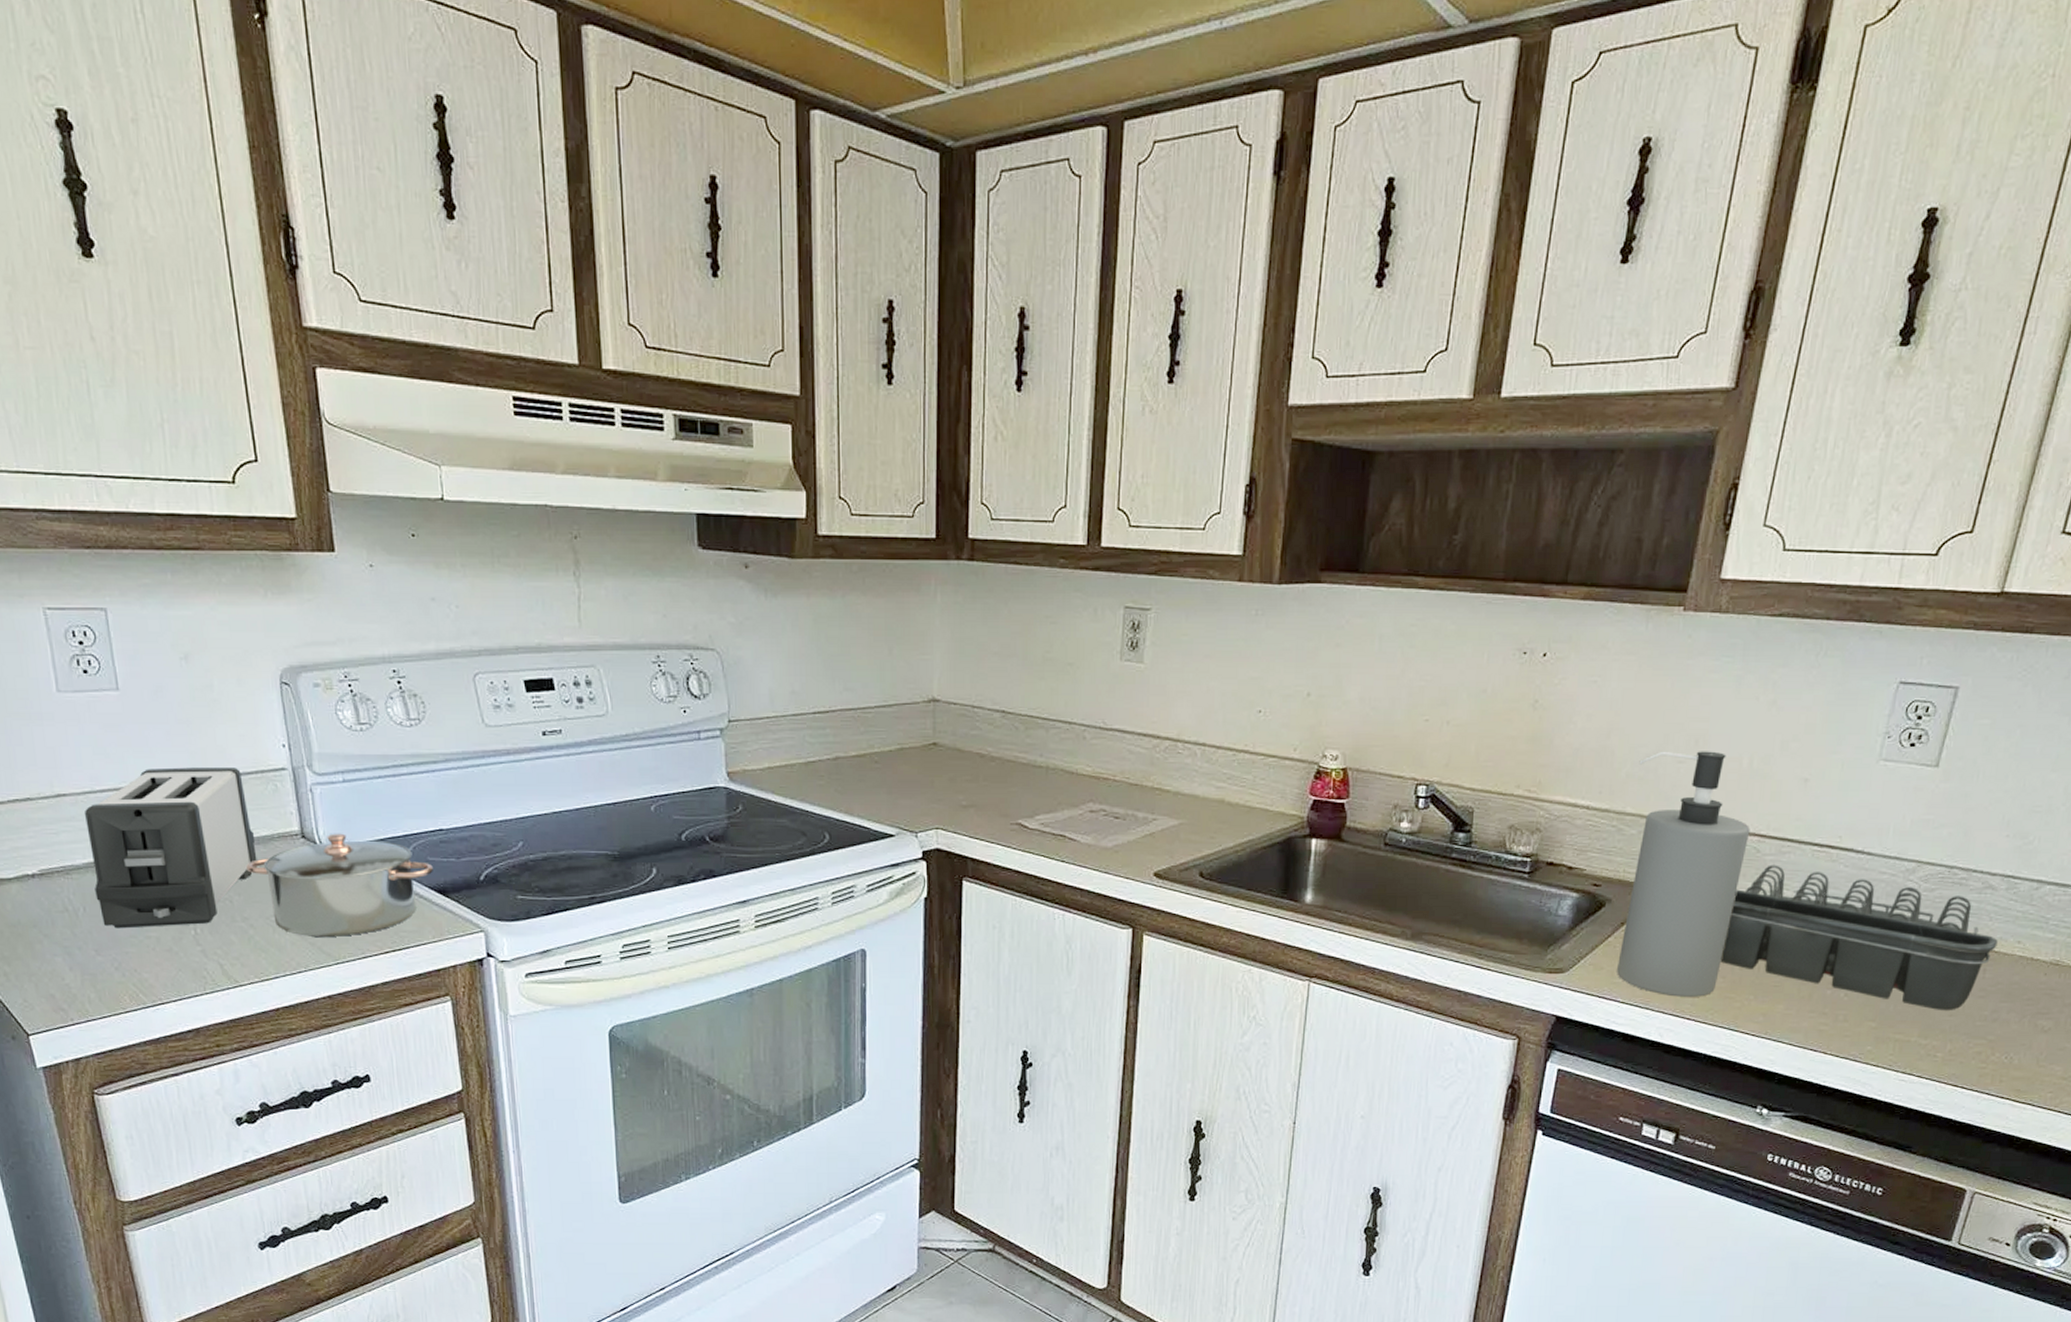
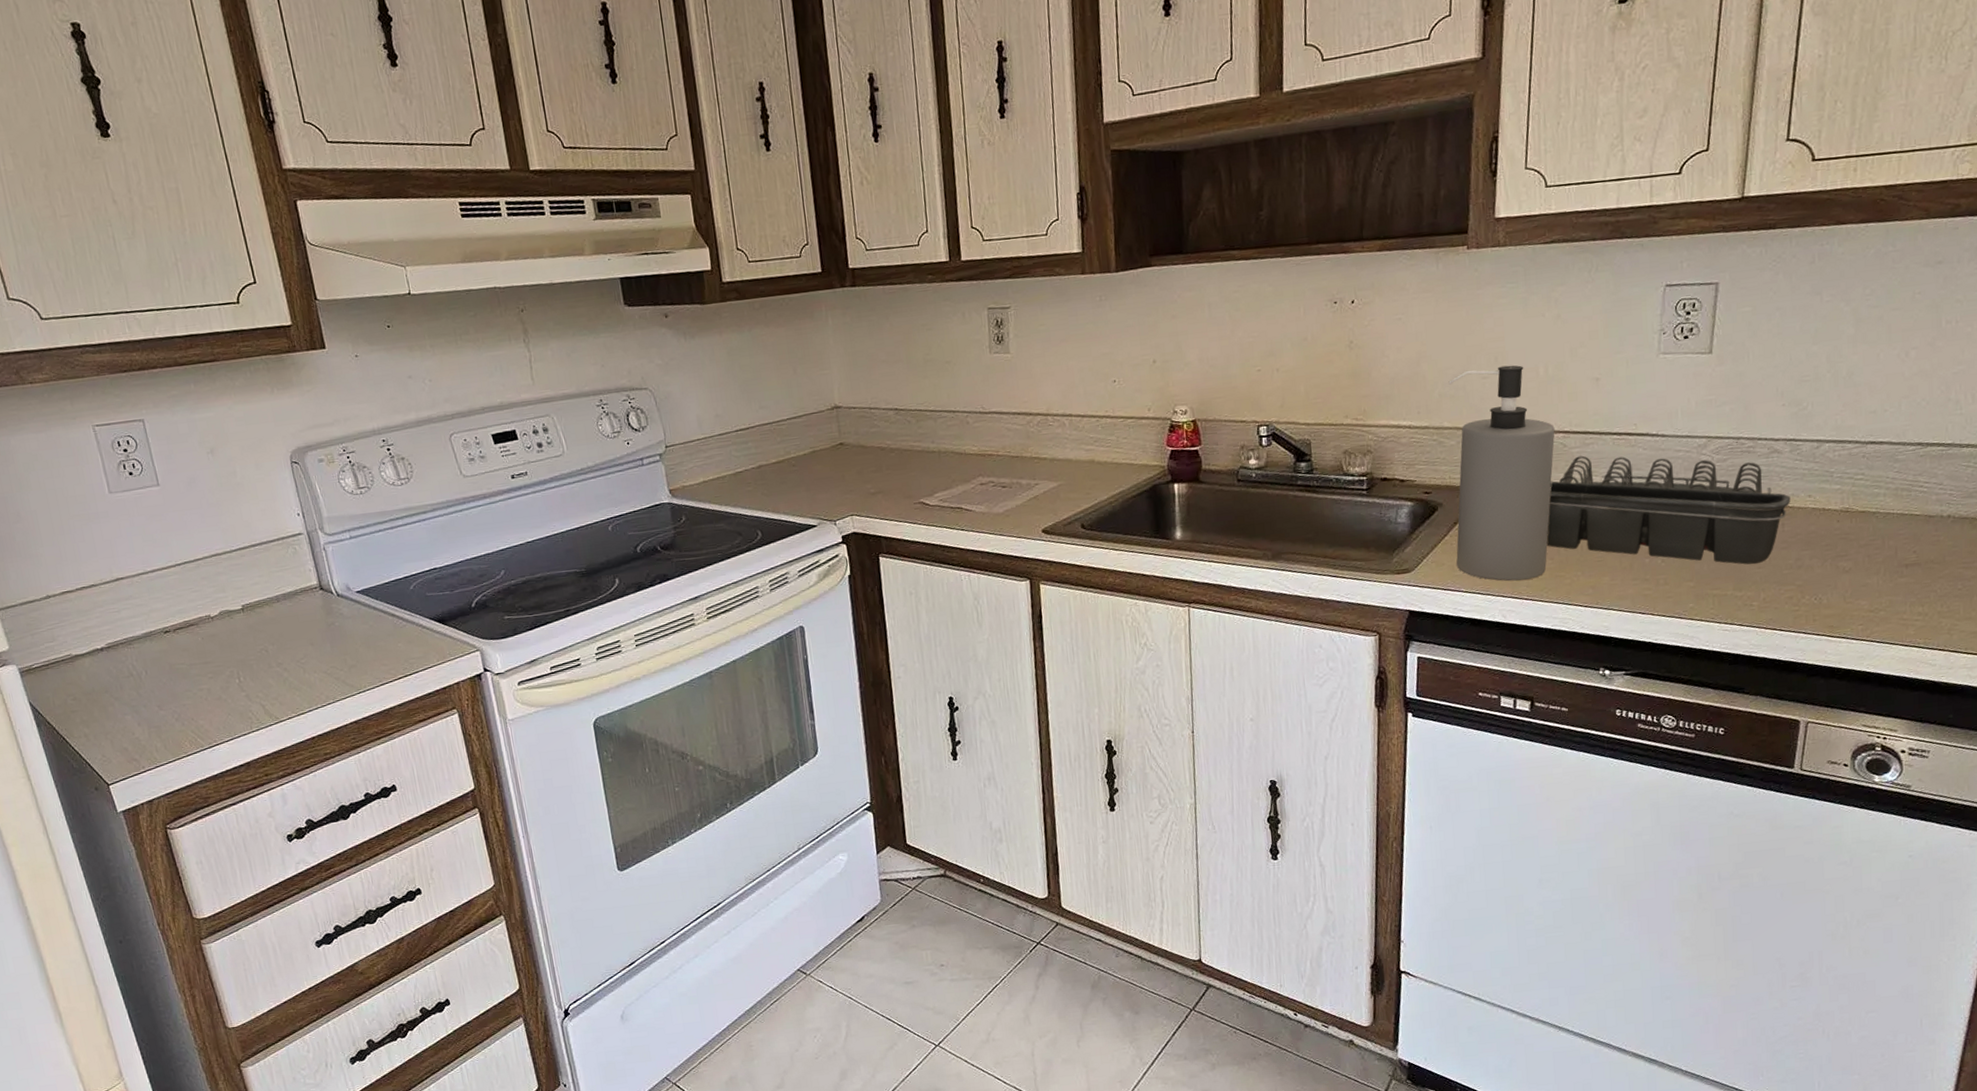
toaster: present [84,767,258,929] -> none [139,538,286,686]
cooking pot: present [245,833,434,937] -> none [276,582,433,673]

